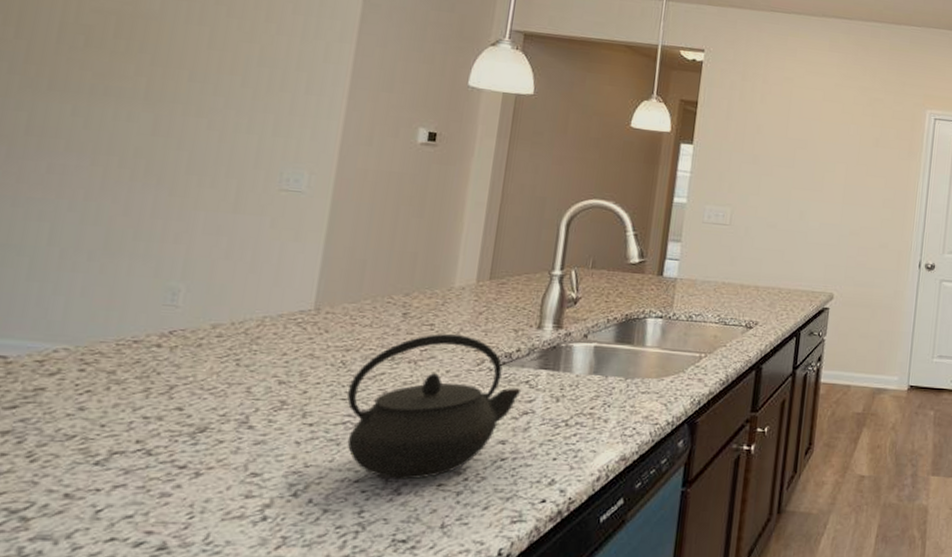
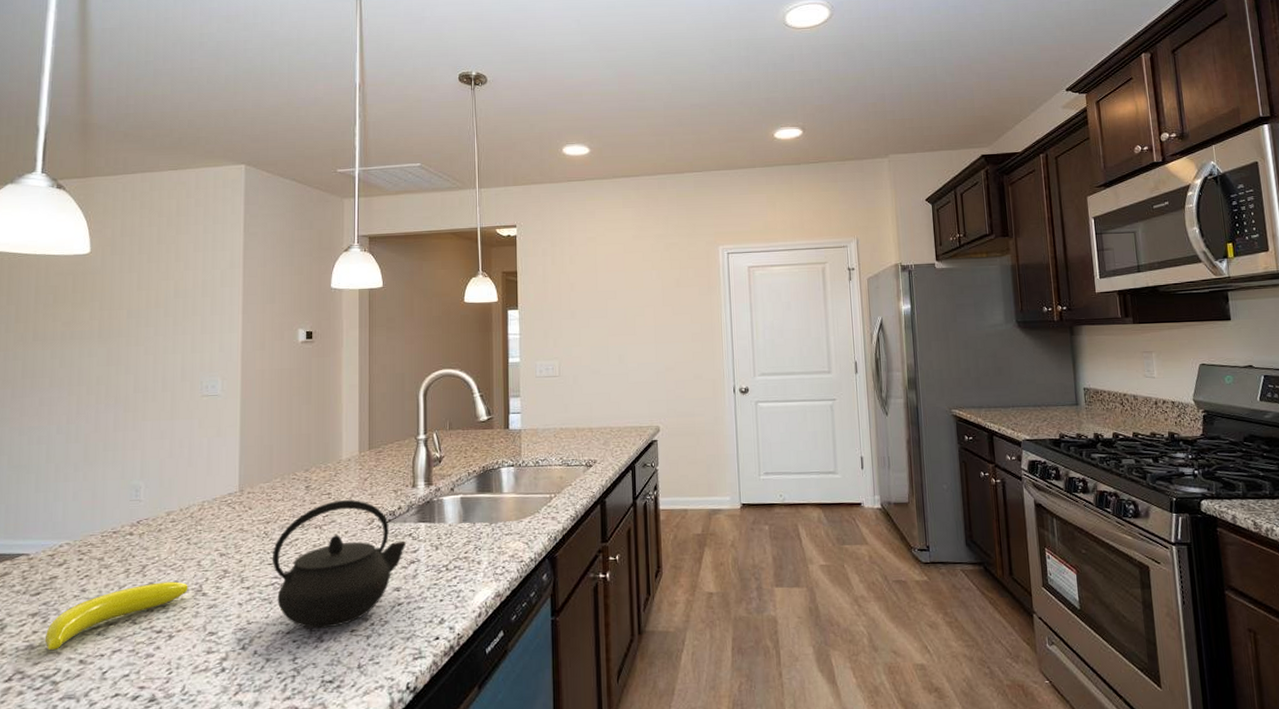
banana: none [16,408,230,478] -> present [44,581,188,650]

